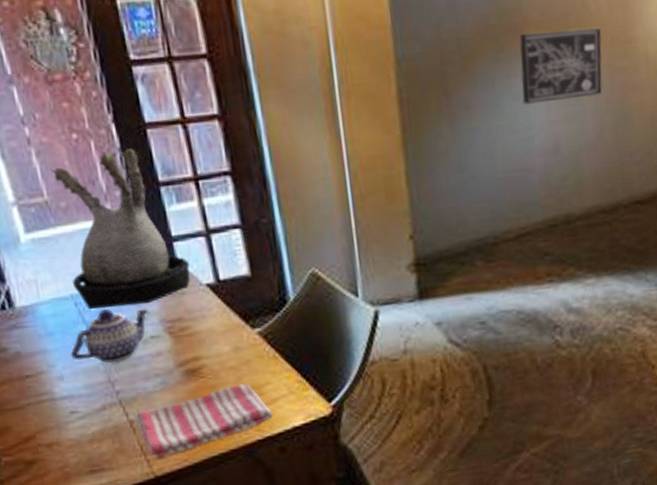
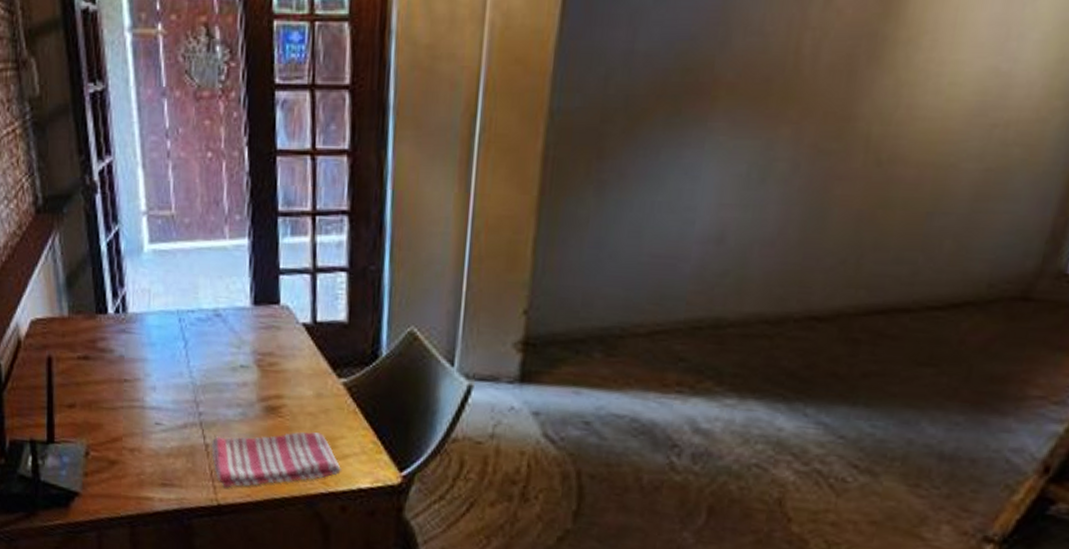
plant: present [49,147,190,310] -> none [180,173,292,333]
teapot: present [71,308,148,363] -> none [166,330,243,384]
wall art: present [519,28,602,104] -> none [691,97,812,182]

